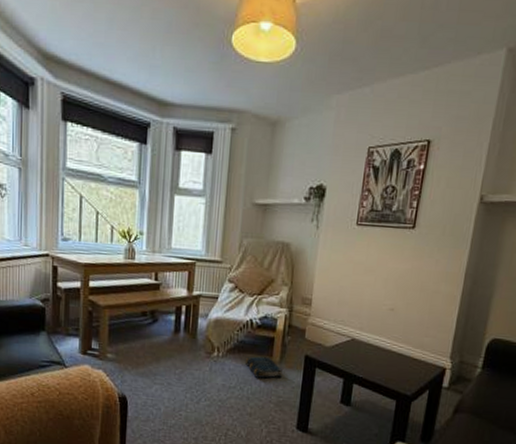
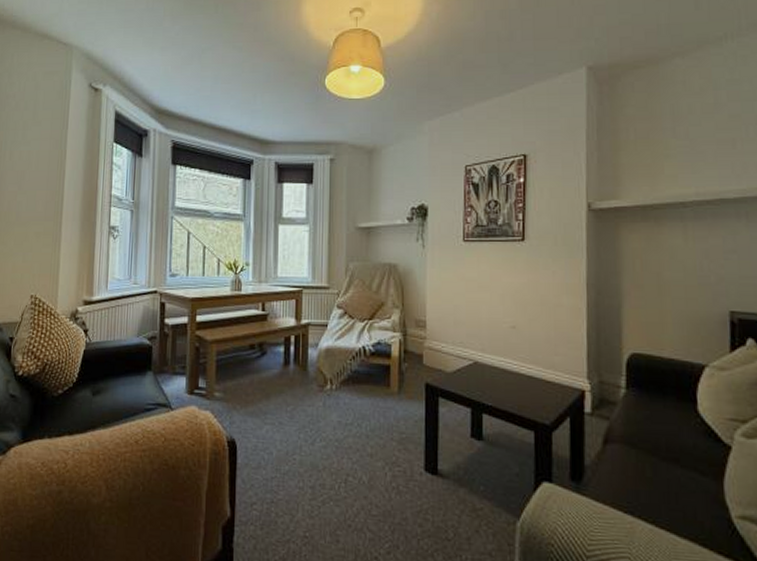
book: present [245,356,282,379] -> none [360,386,402,412]

